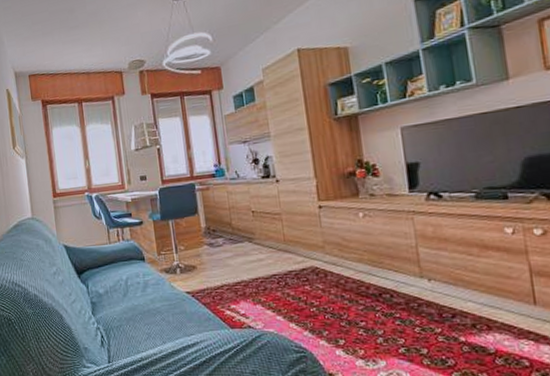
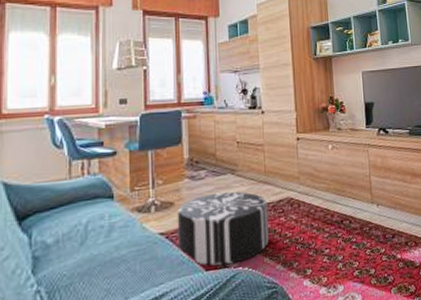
pouf: none [199,258,294,326] -> present [177,191,269,266]

